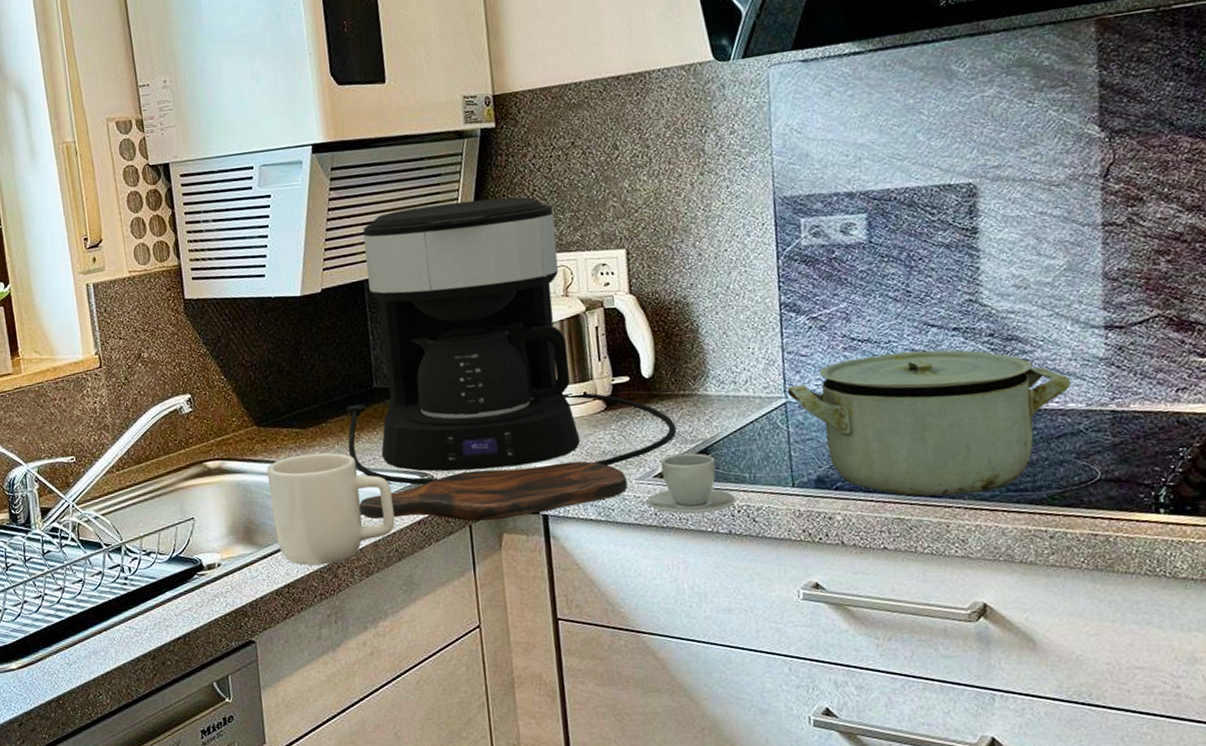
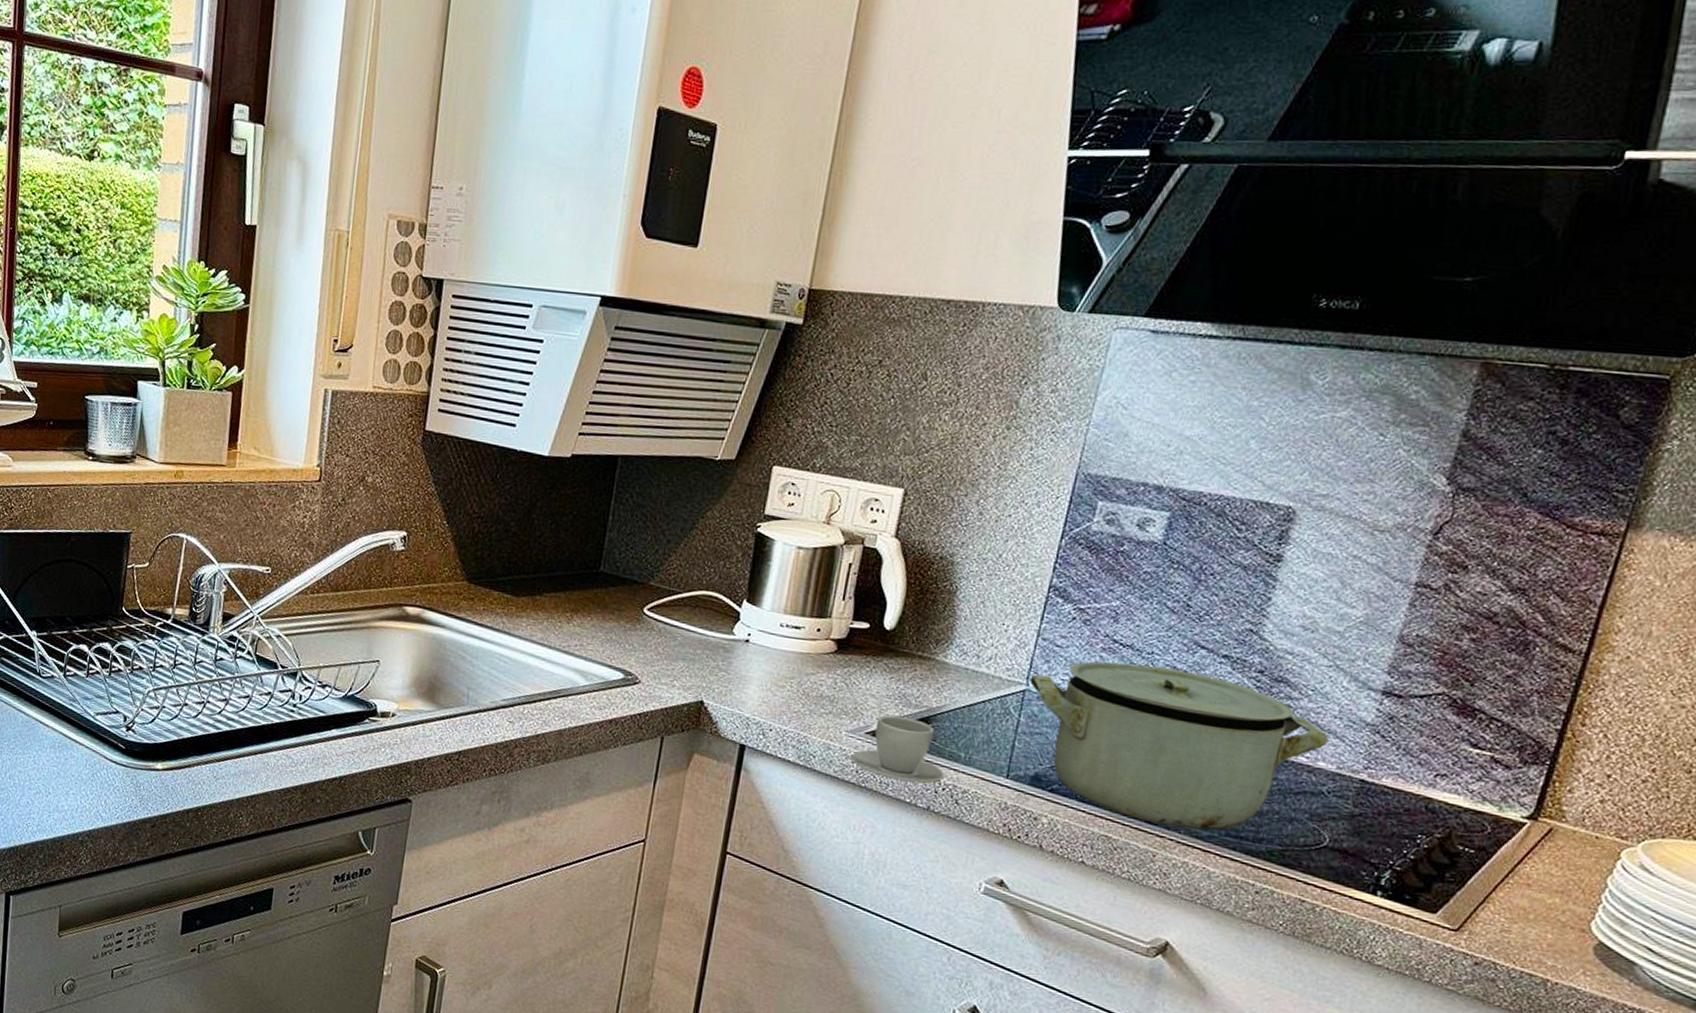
mug: present [267,452,395,566] -> none [459,621,591,742]
coffee maker: present [346,197,677,486] -> none [556,389,904,711]
cutting board: present [359,461,628,522] -> none [552,680,838,745]

